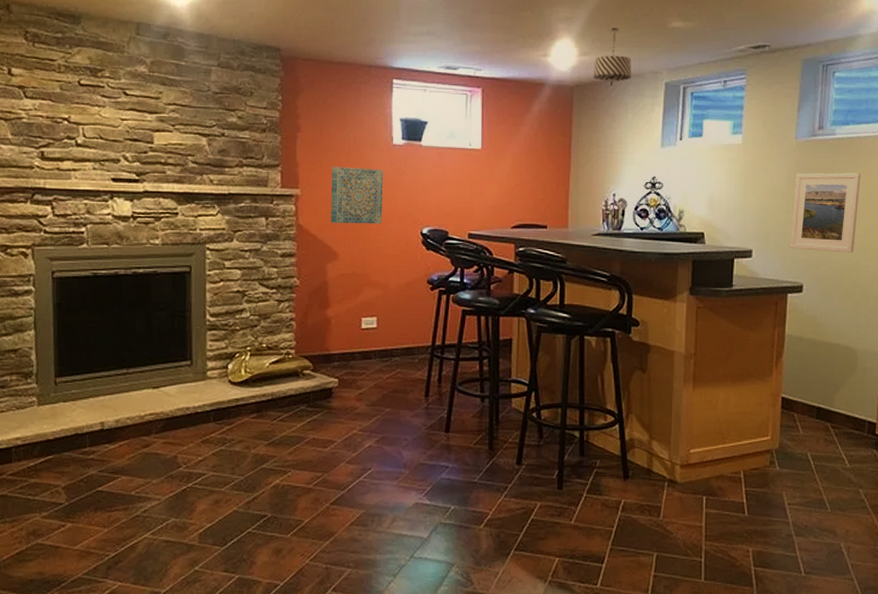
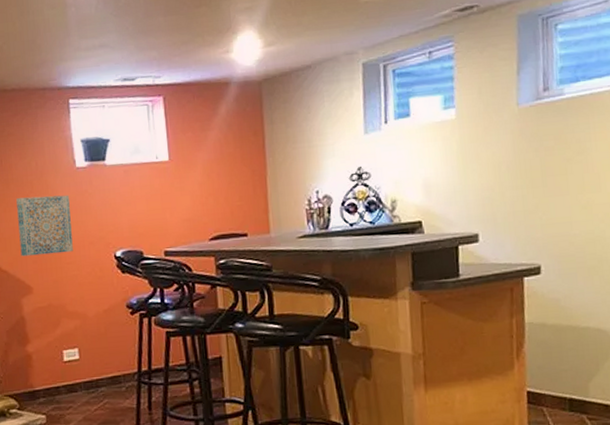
pendant light: present [592,28,631,86] -> none [281,11,324,75]
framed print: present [790,172,861,253] -> none [521,134,599,228]

